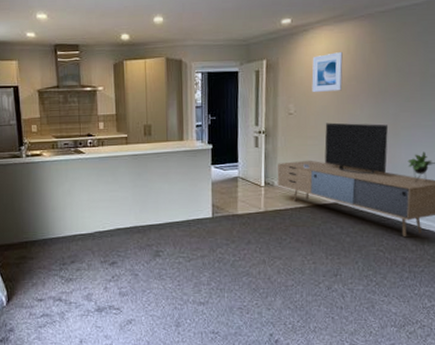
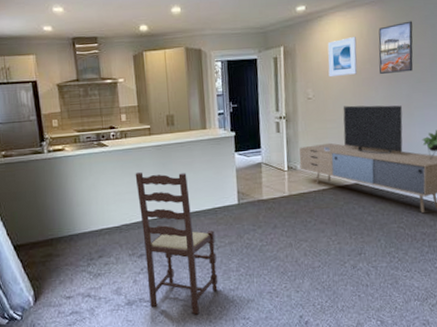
dining chair: none [110,180,189,326] -> present [135,171,218,315]
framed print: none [365,37,404,91] -> present [378,21,414,74]

